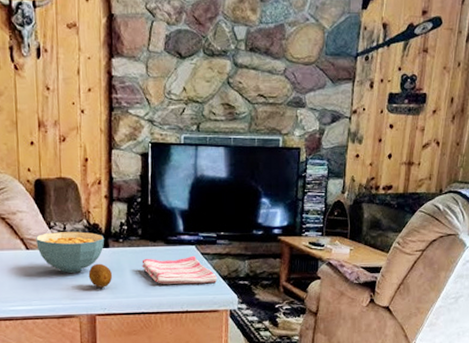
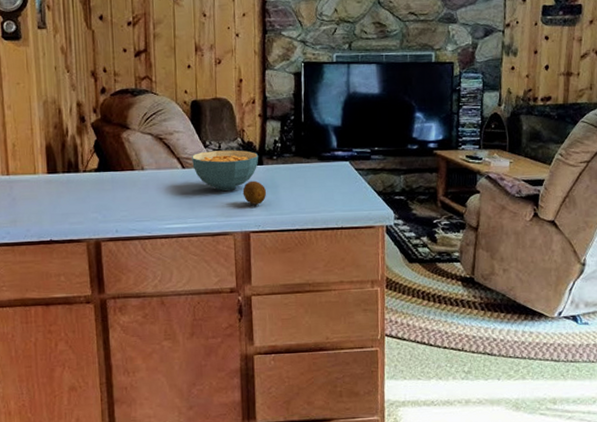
dish towel: present [142,255,218,285] -> none [295,171,373,201]

